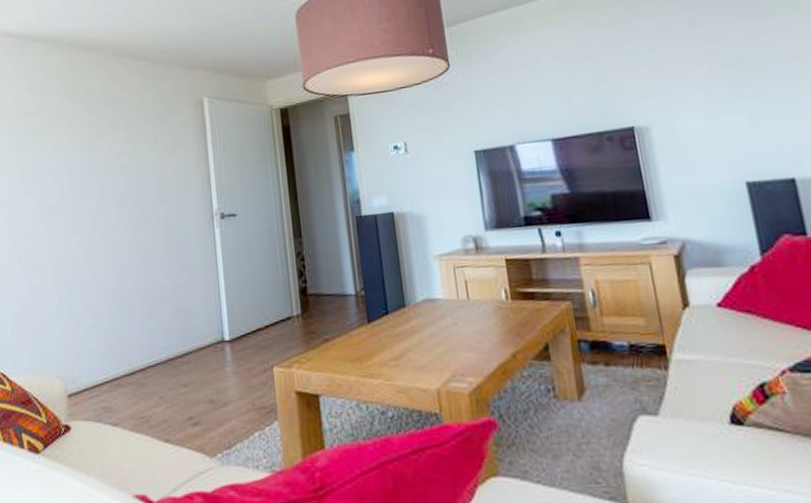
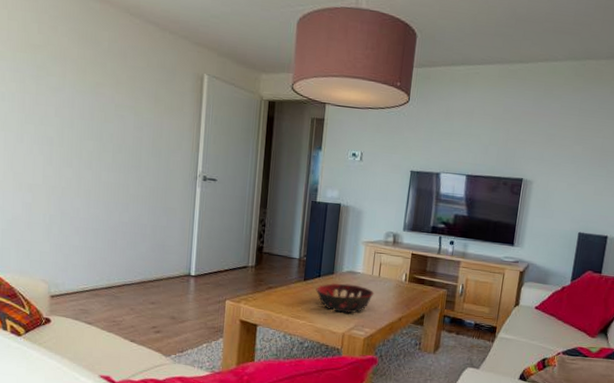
decorative bowl: none [386,316,468,360] -> present [316,283,374,314]

